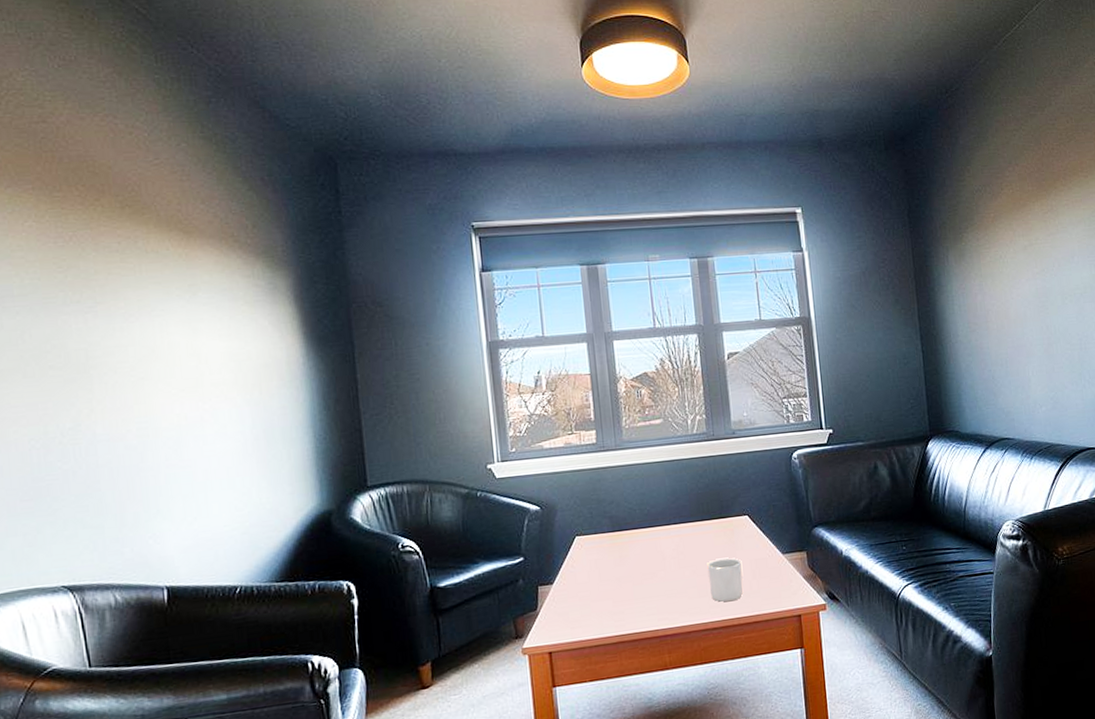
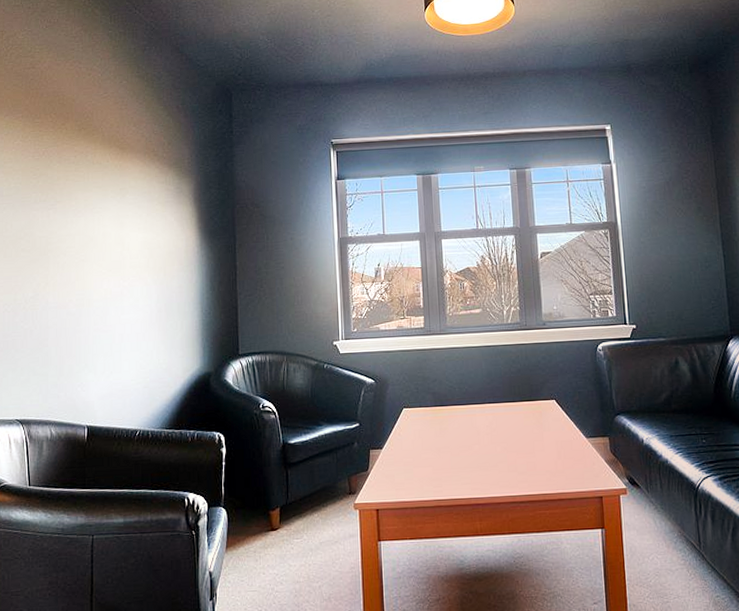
mug: present [707,558,743,602] -> none [517,438,549,479]

